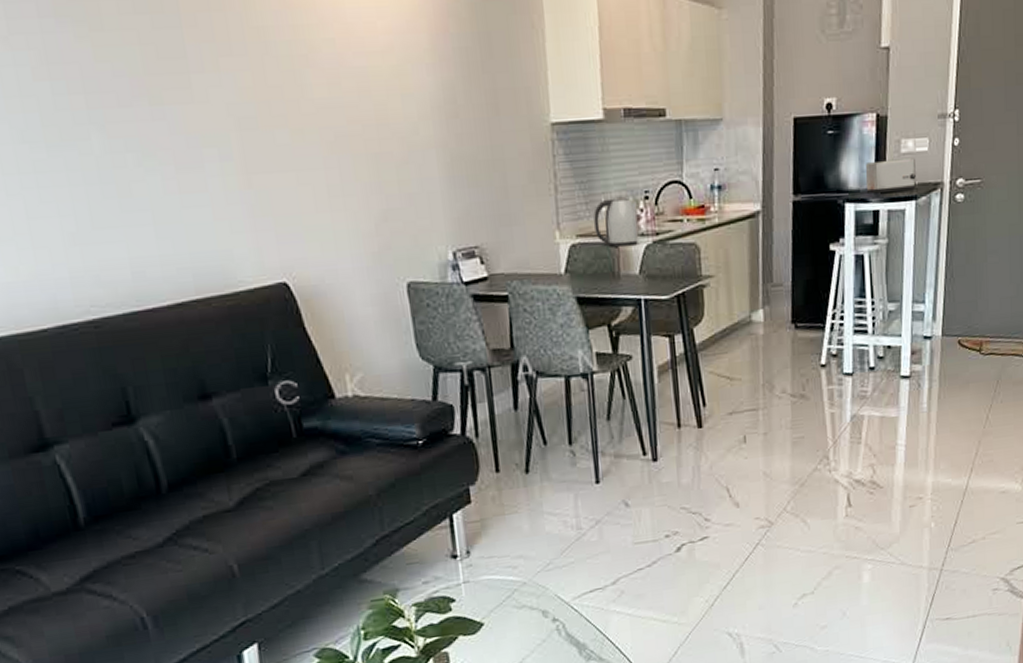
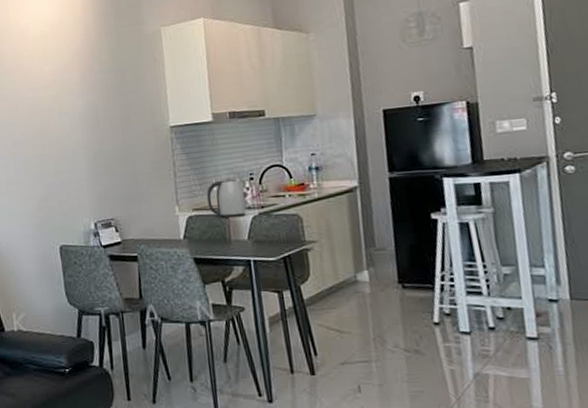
toaster: present [865,158,916,195] -> none [460,136,518,170]

